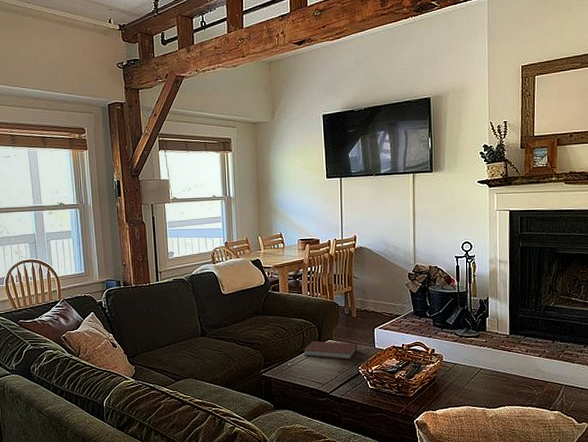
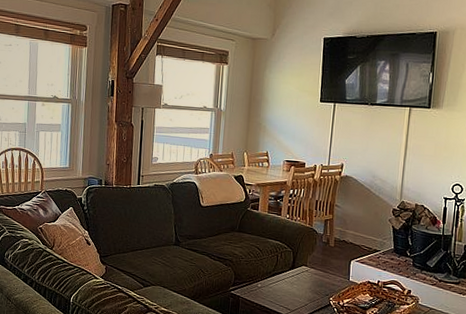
book: present [304,341,358,359] -> none [275,265,332,289]

